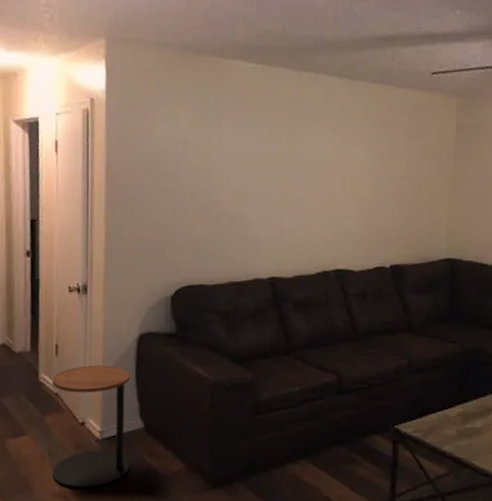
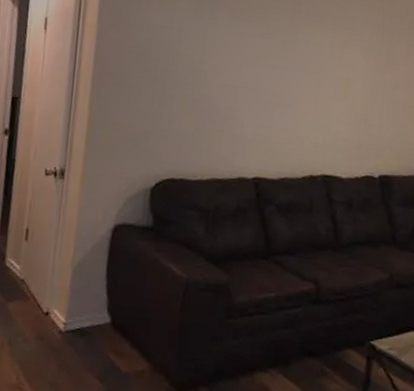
side table: present [52,365,131,488] -> none [10,253,102,382]

